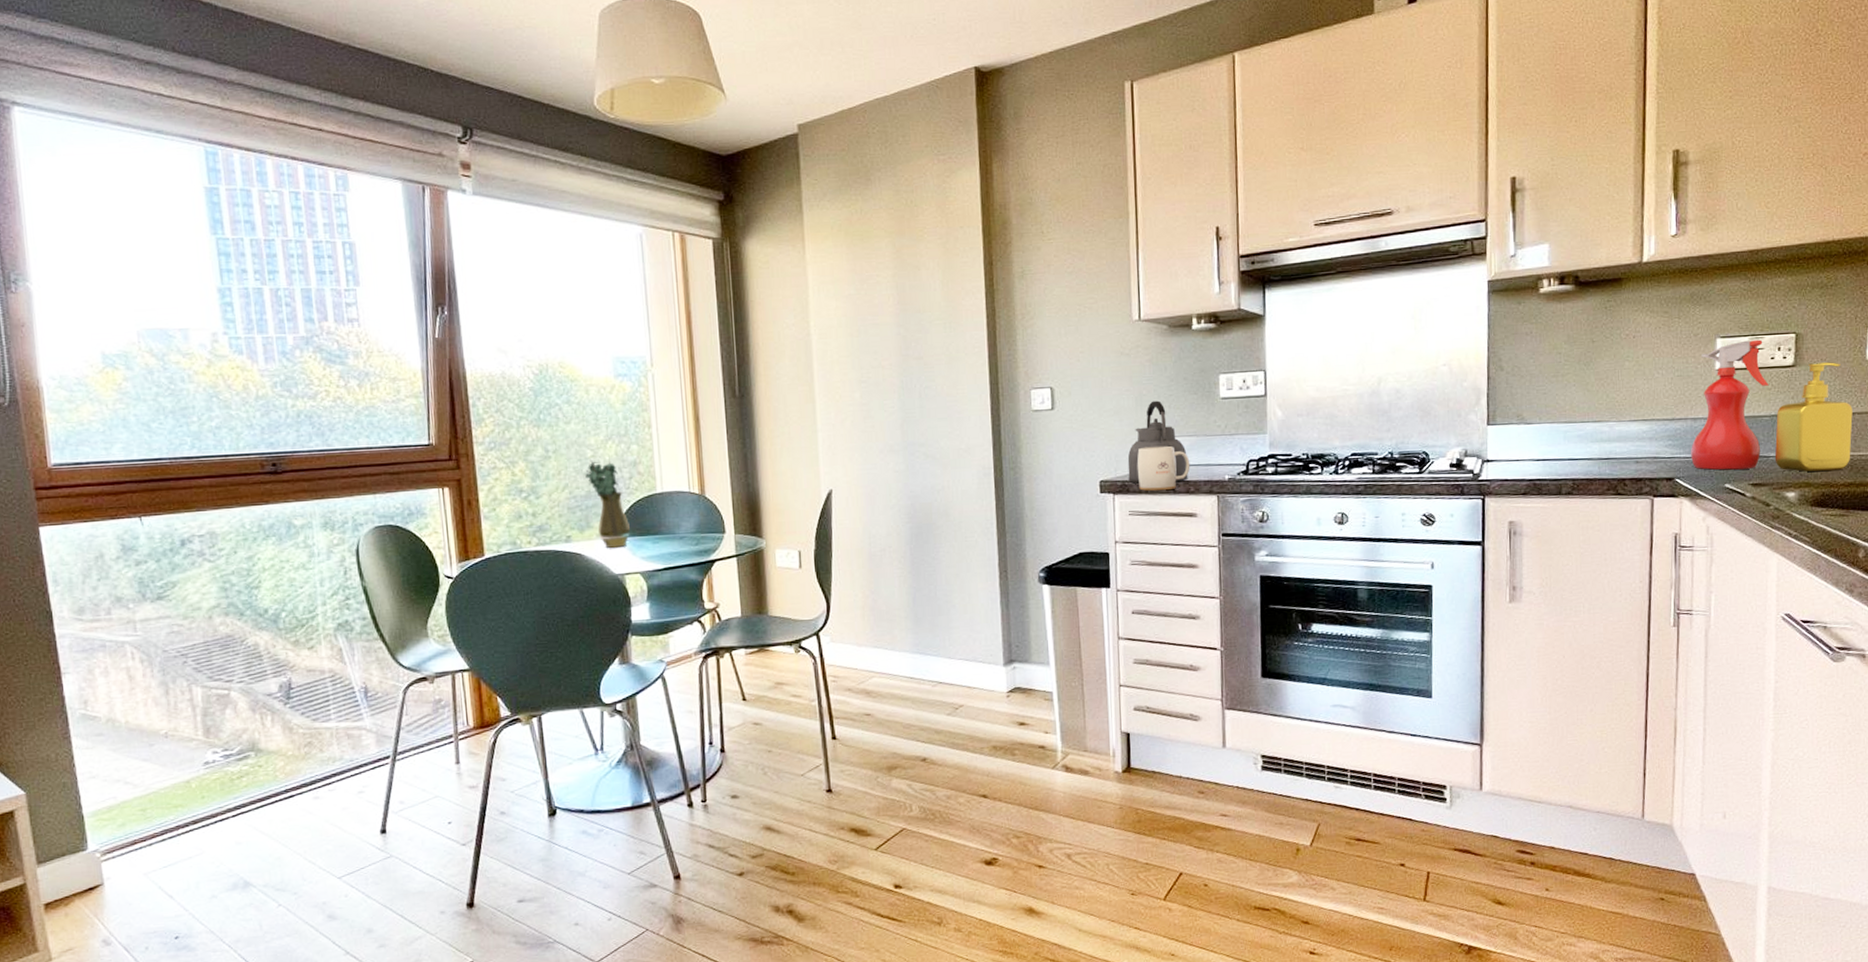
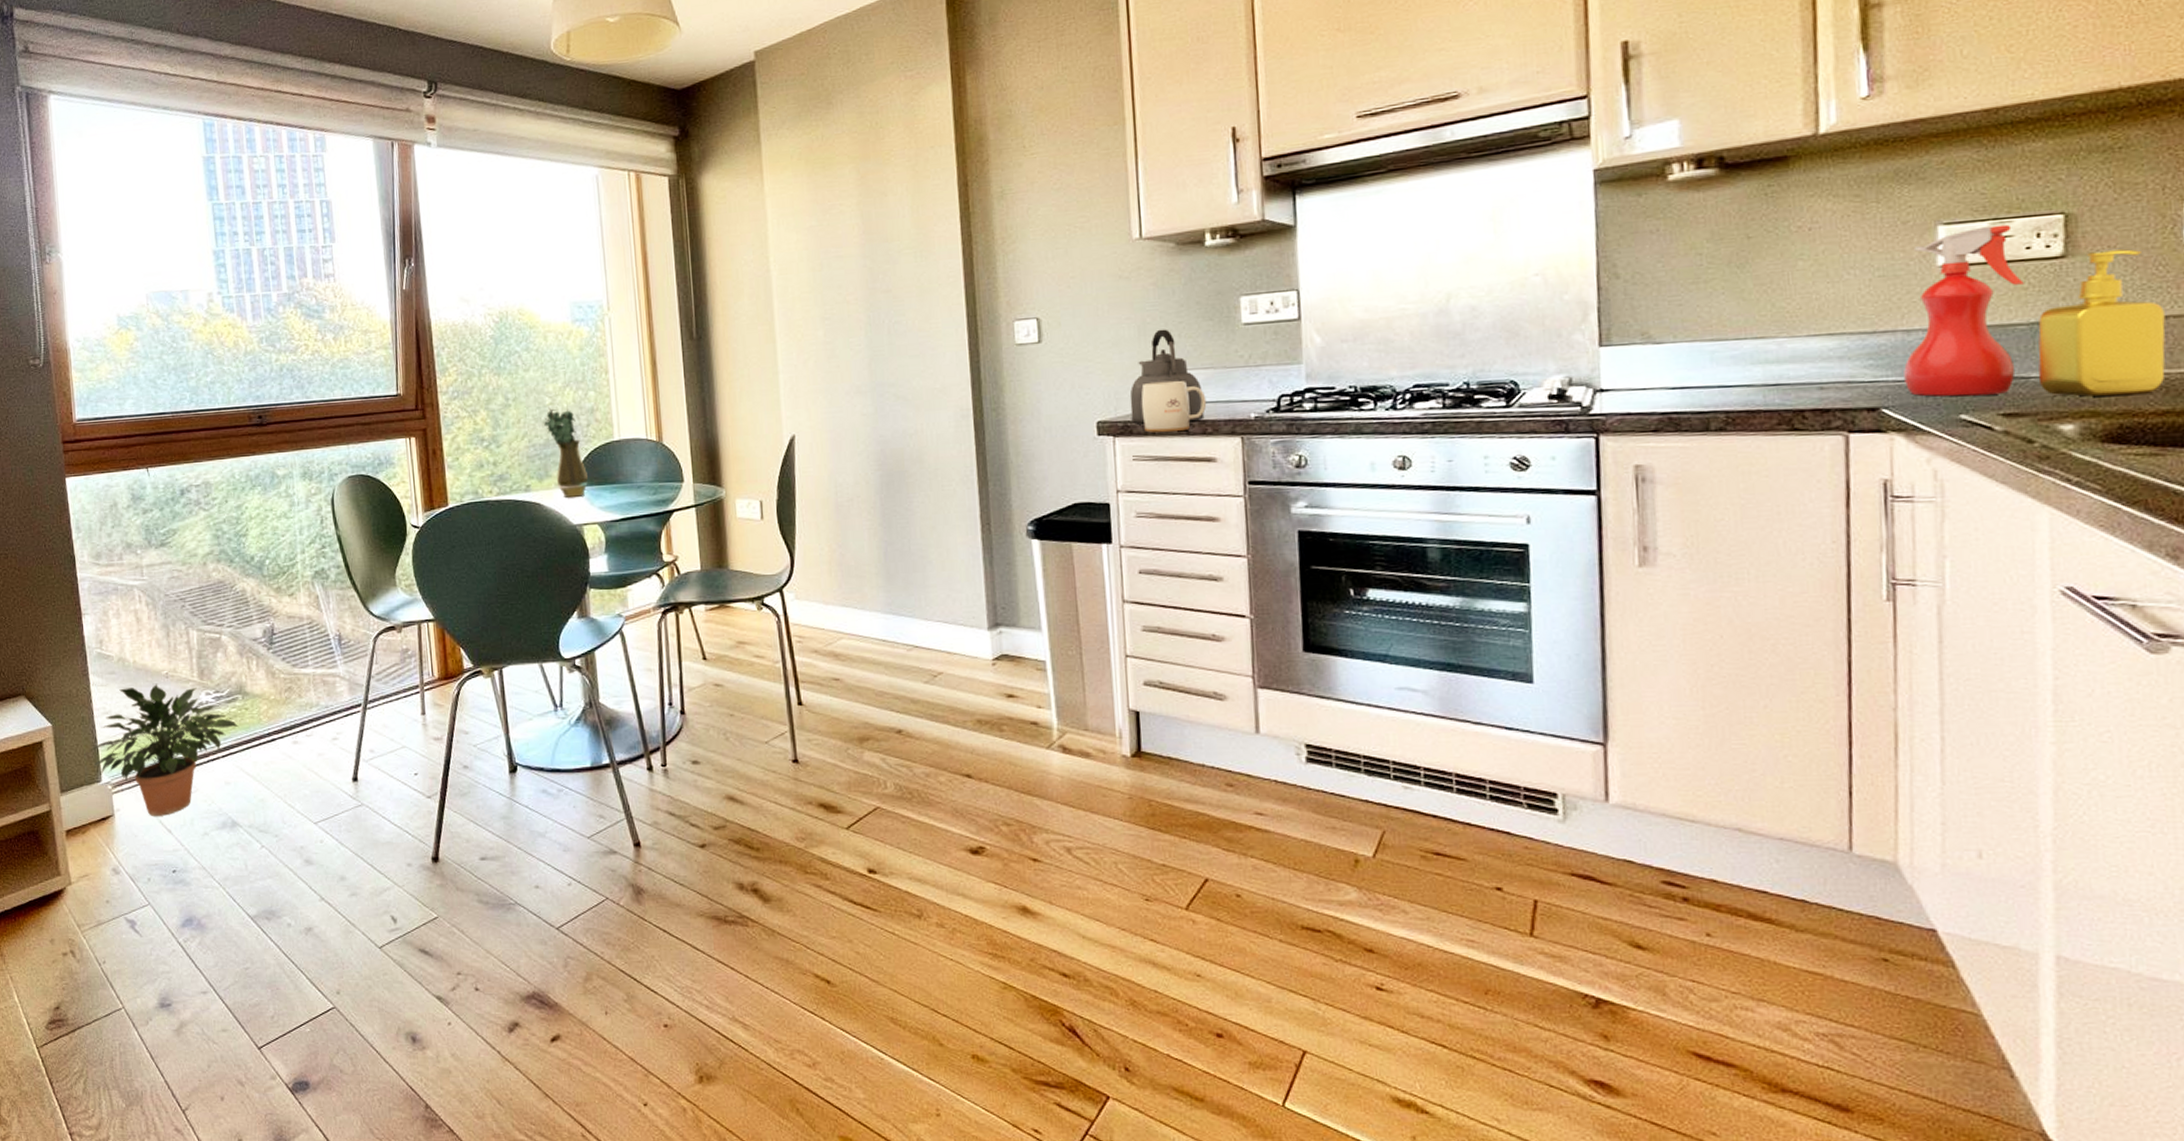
potted plant: none [71,743,251,882] -> present [88,683,238,816]

